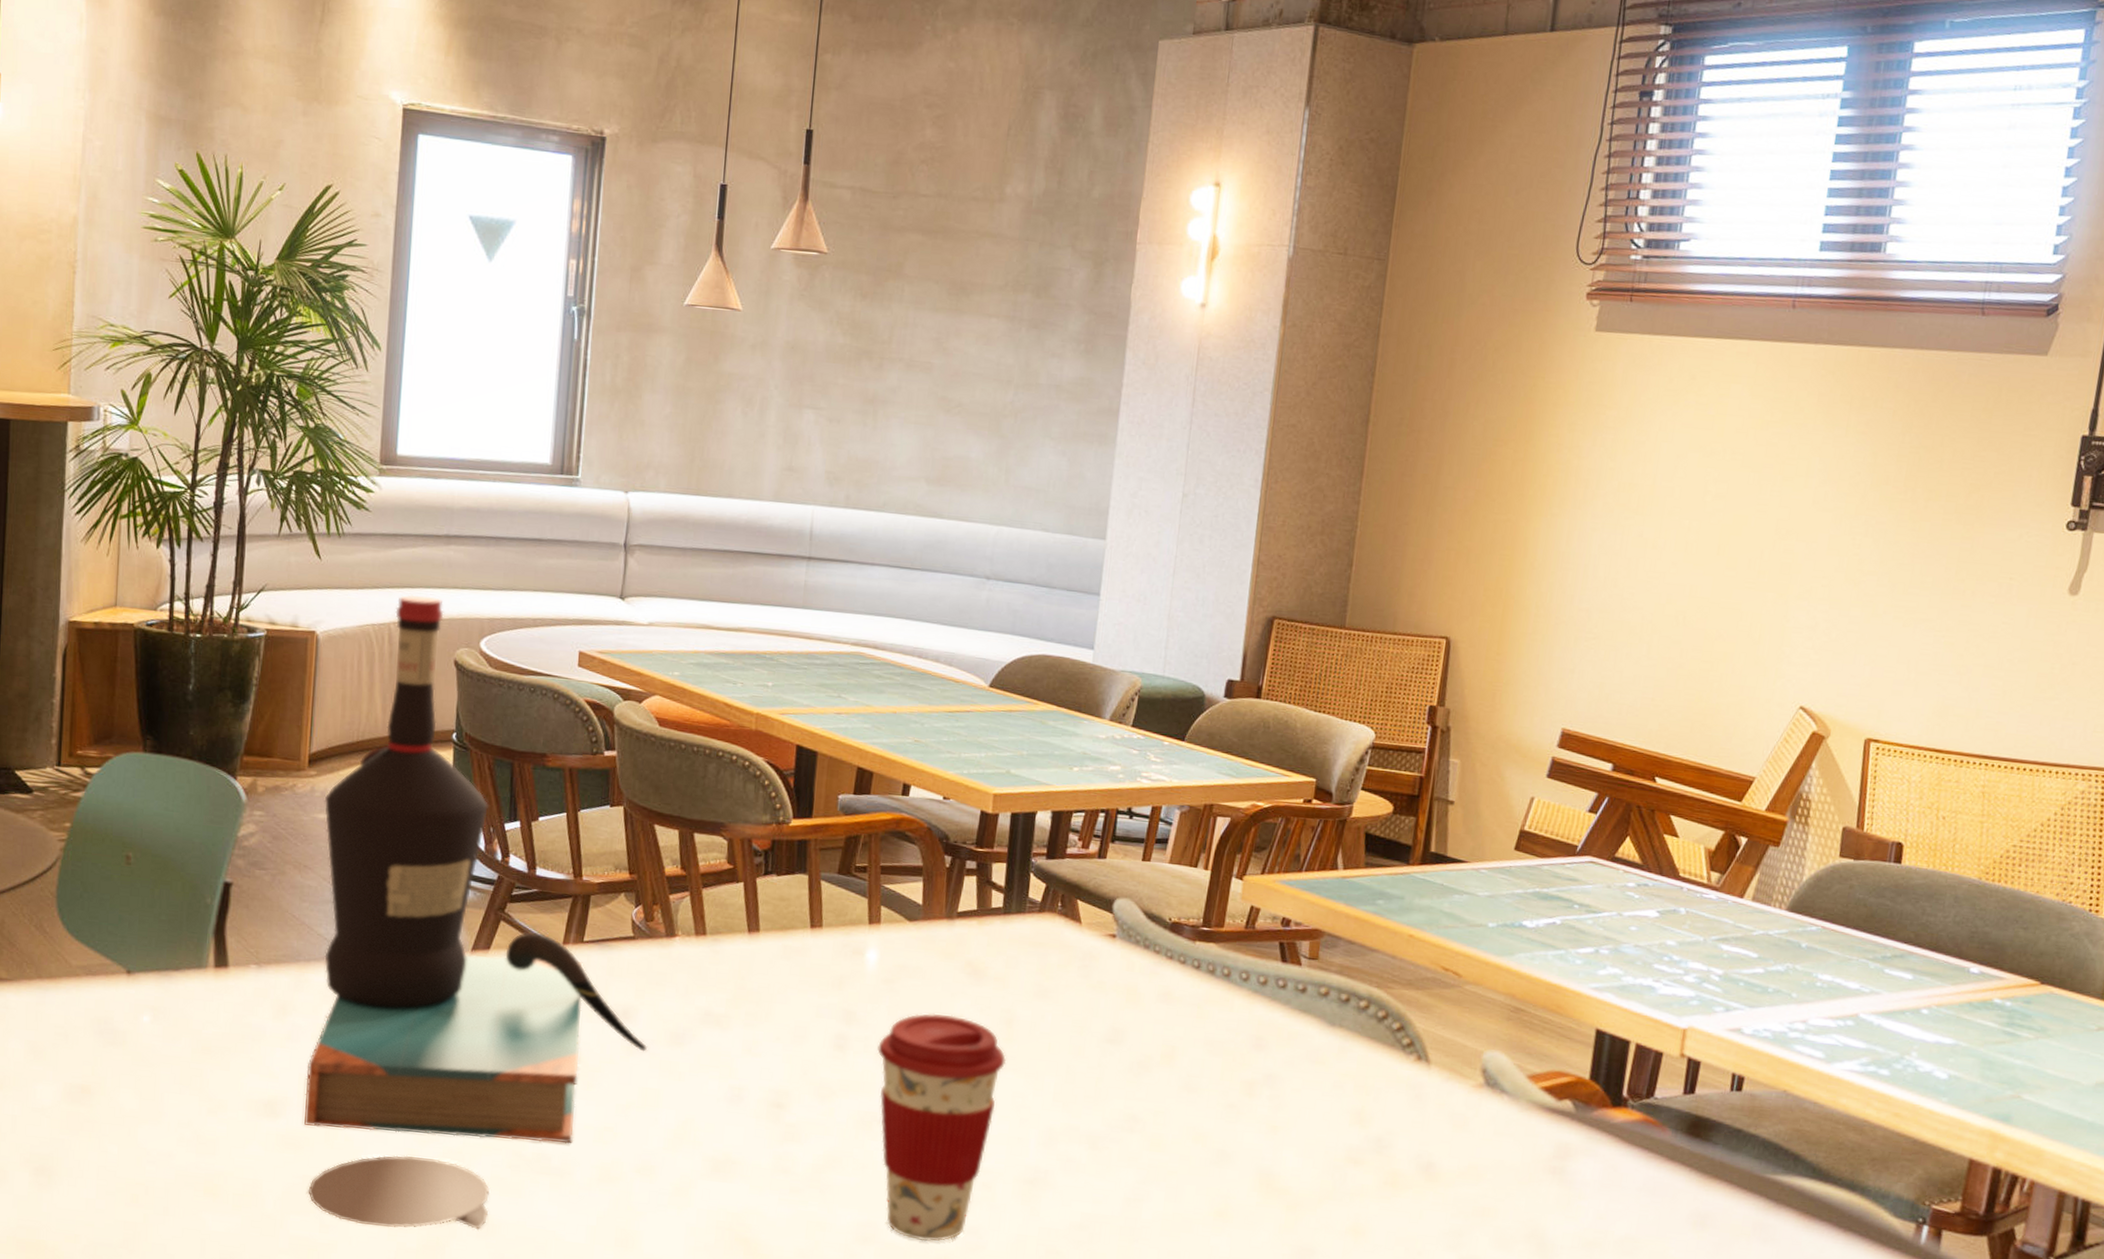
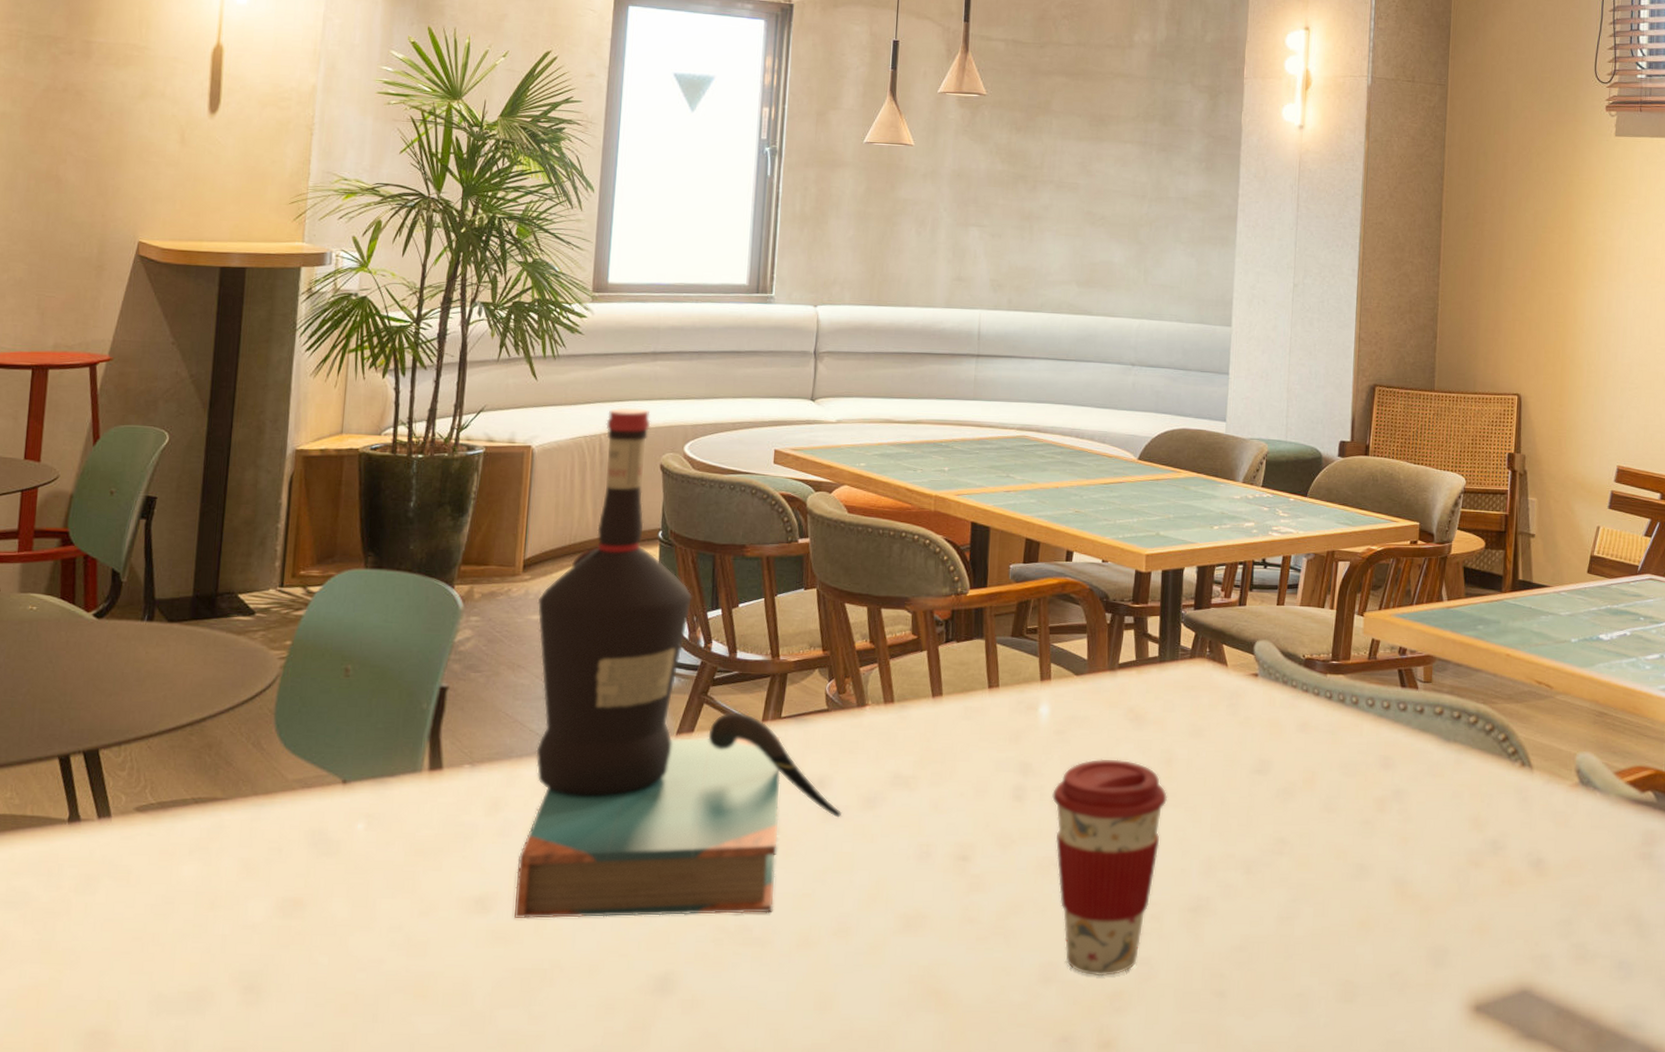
coaster: present [308,1155,490,1229] -> none [517,939,694,1013]

